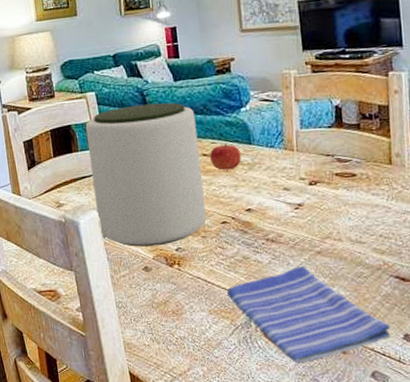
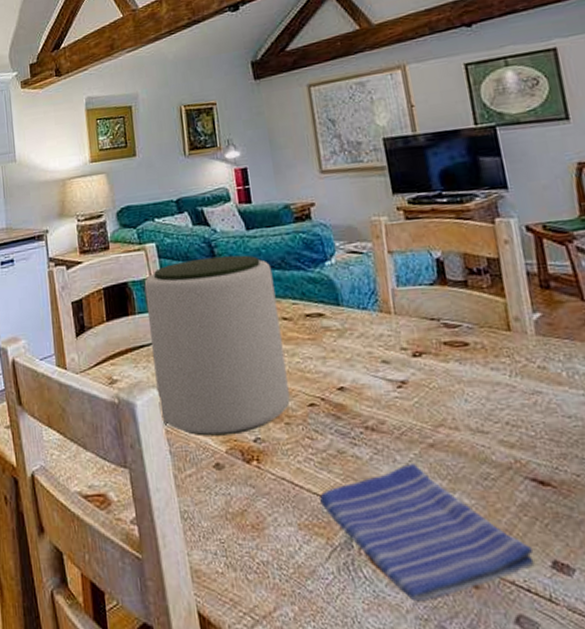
fruit: present [210,143,241,170] -> none [291,304,329,338]

